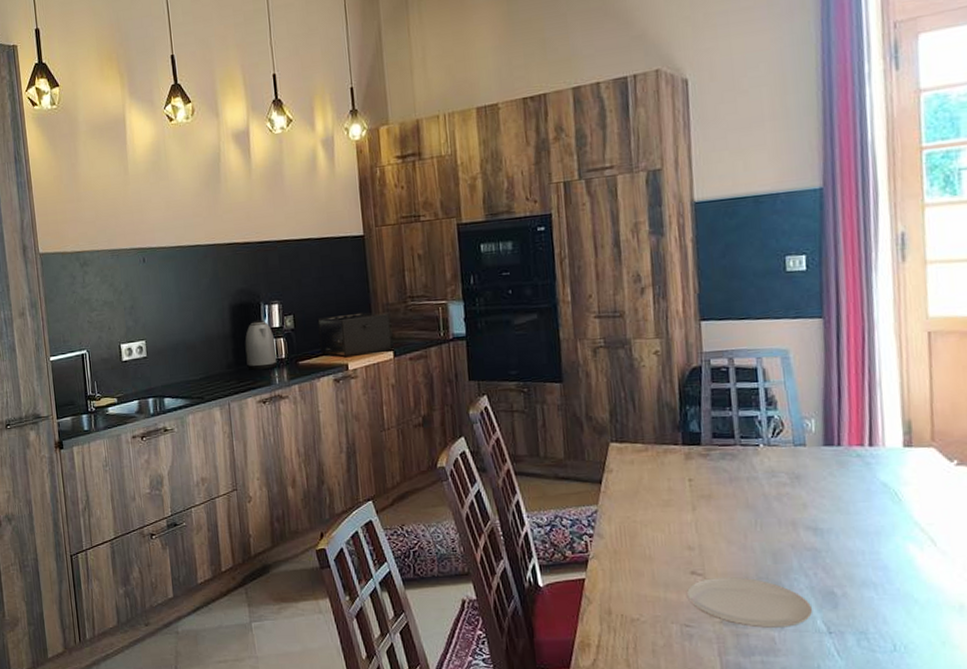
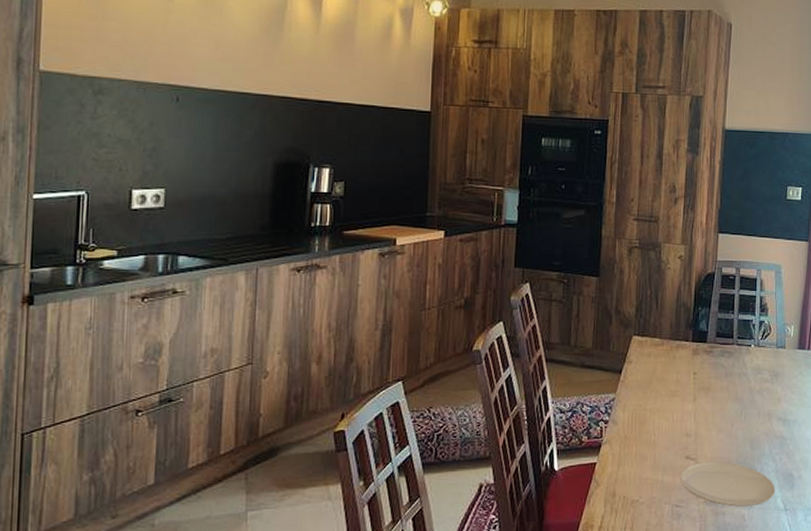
kettle: present [245,320,278,370] -> none [284,182,321,235]
toaster: present [317,312,392,358] -> none [369,188,445,233]

